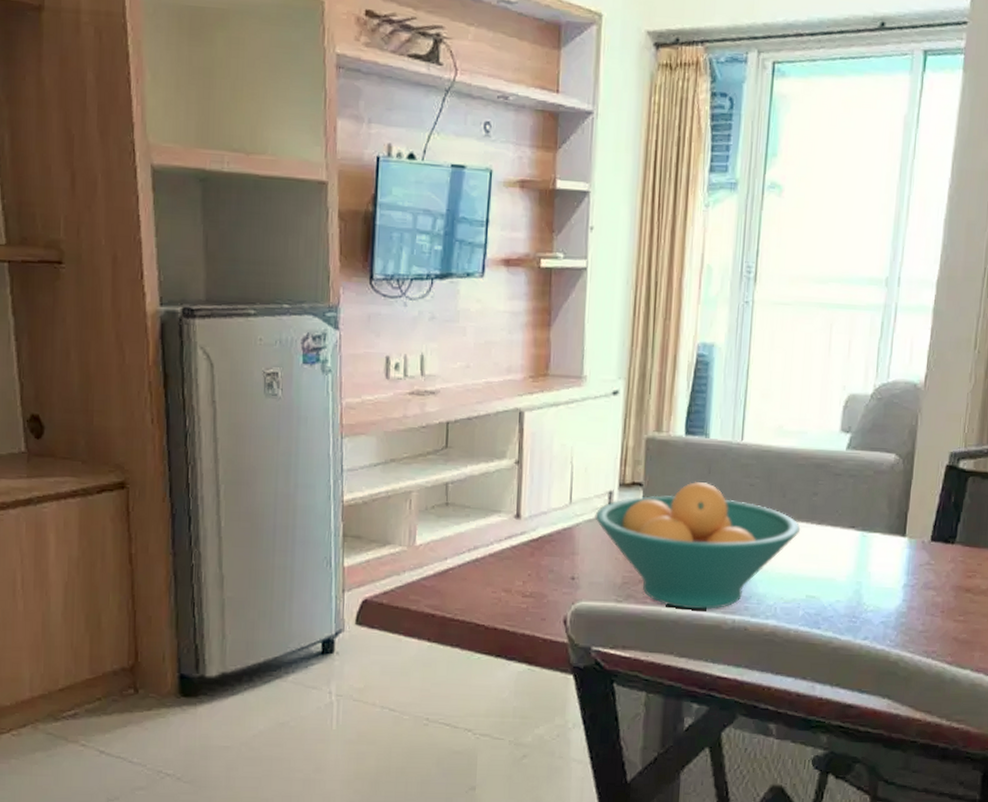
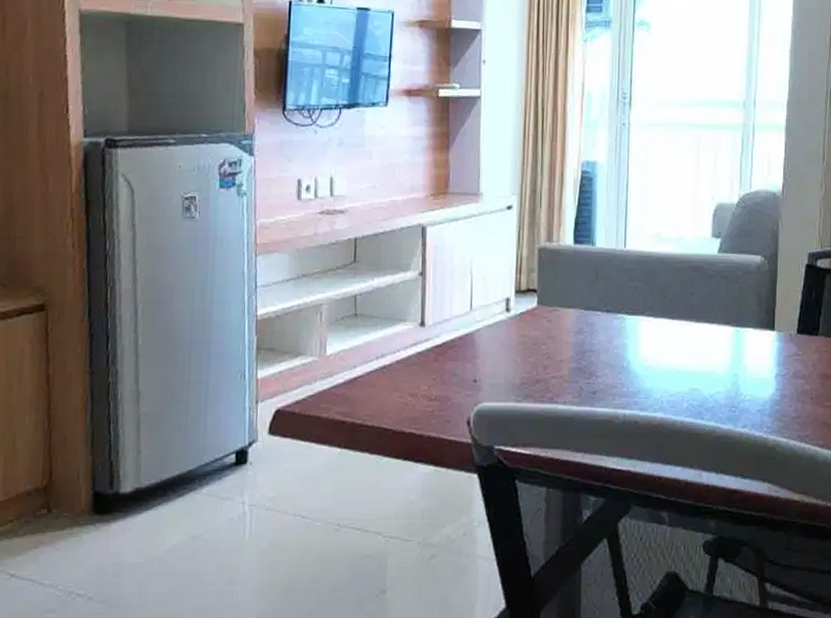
fruit bowl: present [595,482,801,609] -> none [494,287,681,405]

